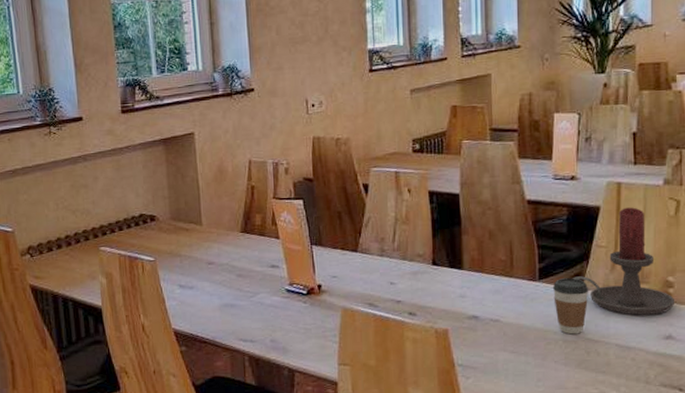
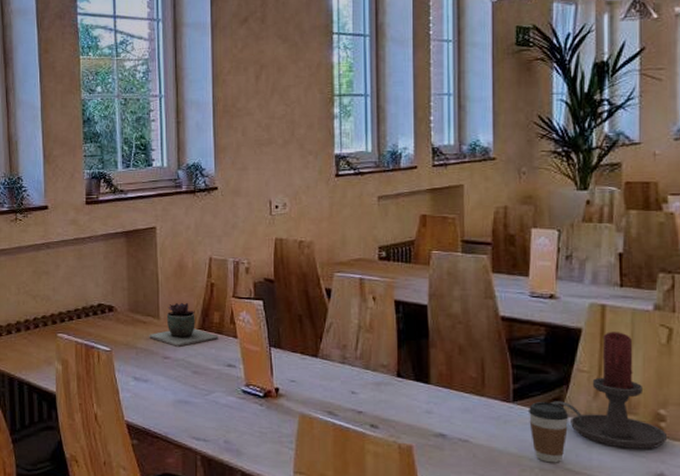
succulent plant: none [192,206,261,252] -> present [149,302,219,347]

